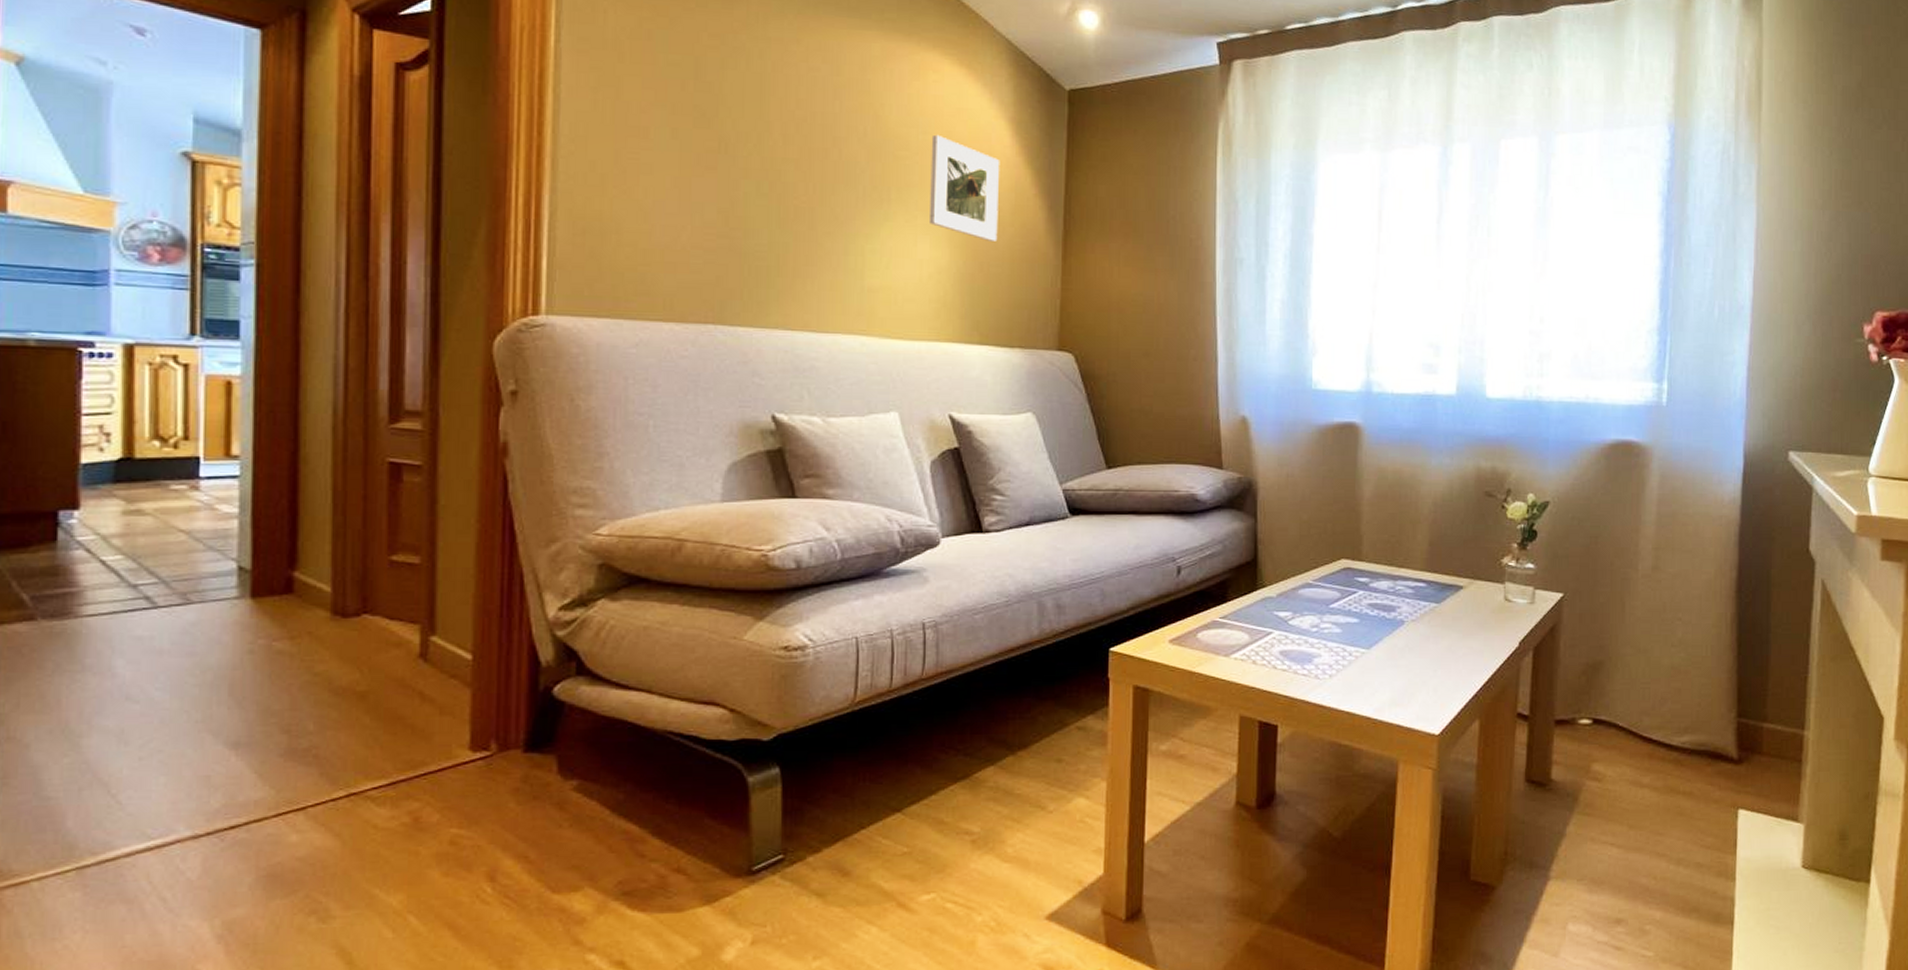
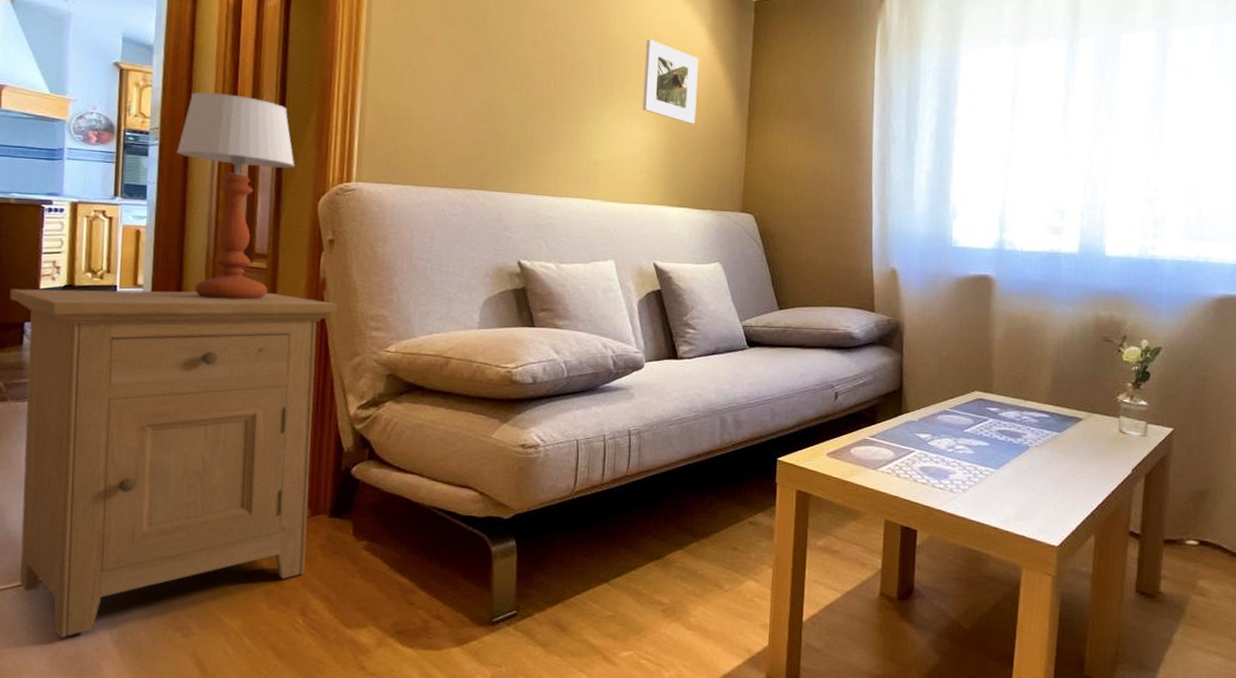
nightstand: none [33,462,527,936] -> present [9,289,338,637]
table lamp: none [282,194,458,472] -> present [176,92,295,300]

